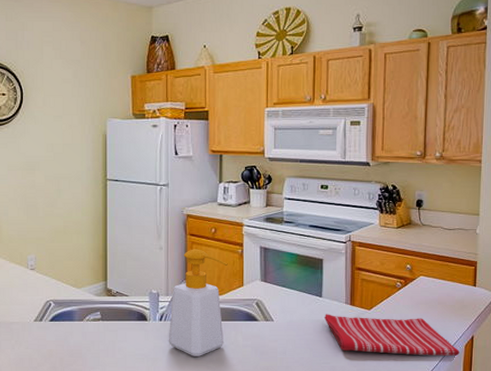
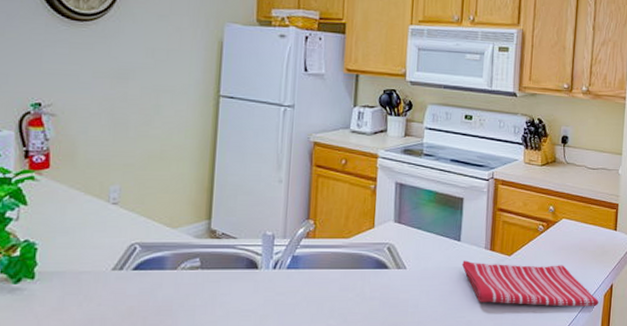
soap bottle: present [168,249,228,356] -> none [282,183,358,312]

